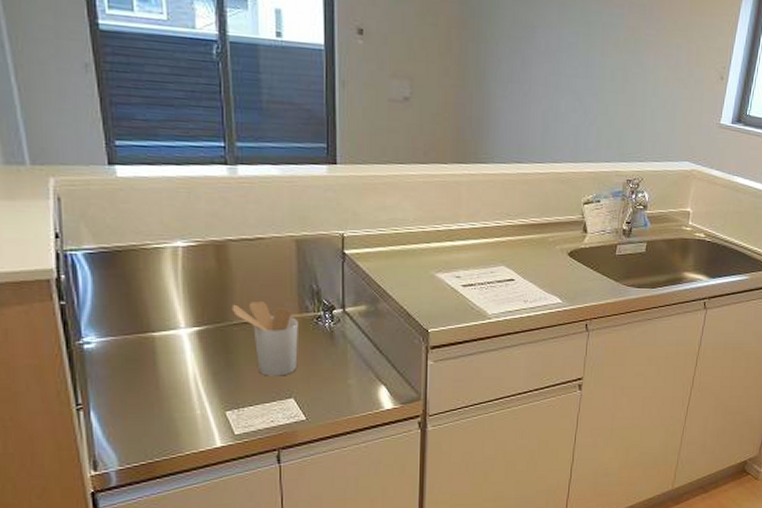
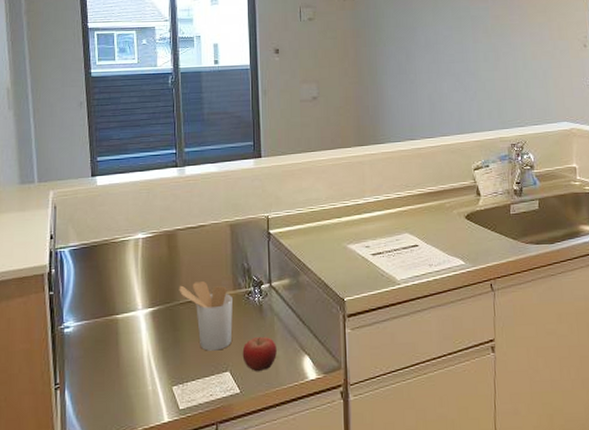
fruit: none [309,365,349,400] -> present [242,337,277,372]

